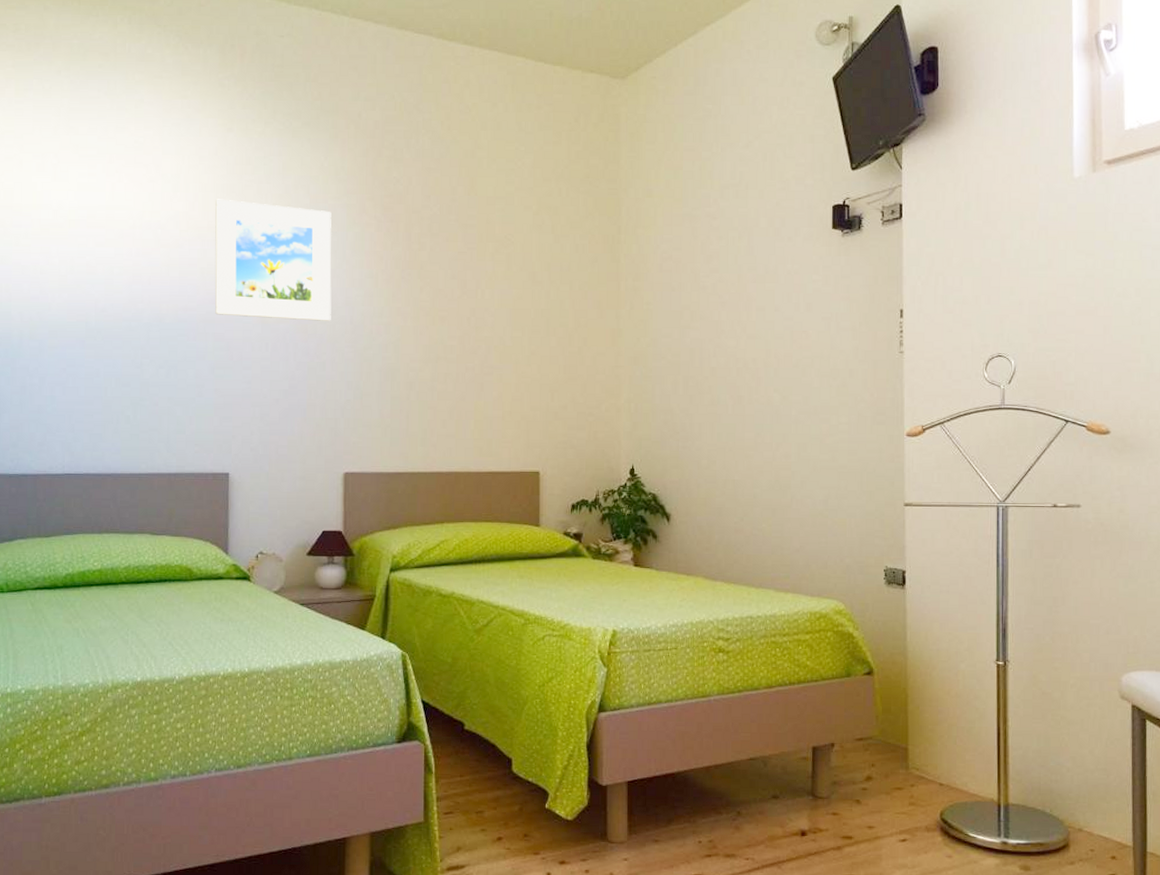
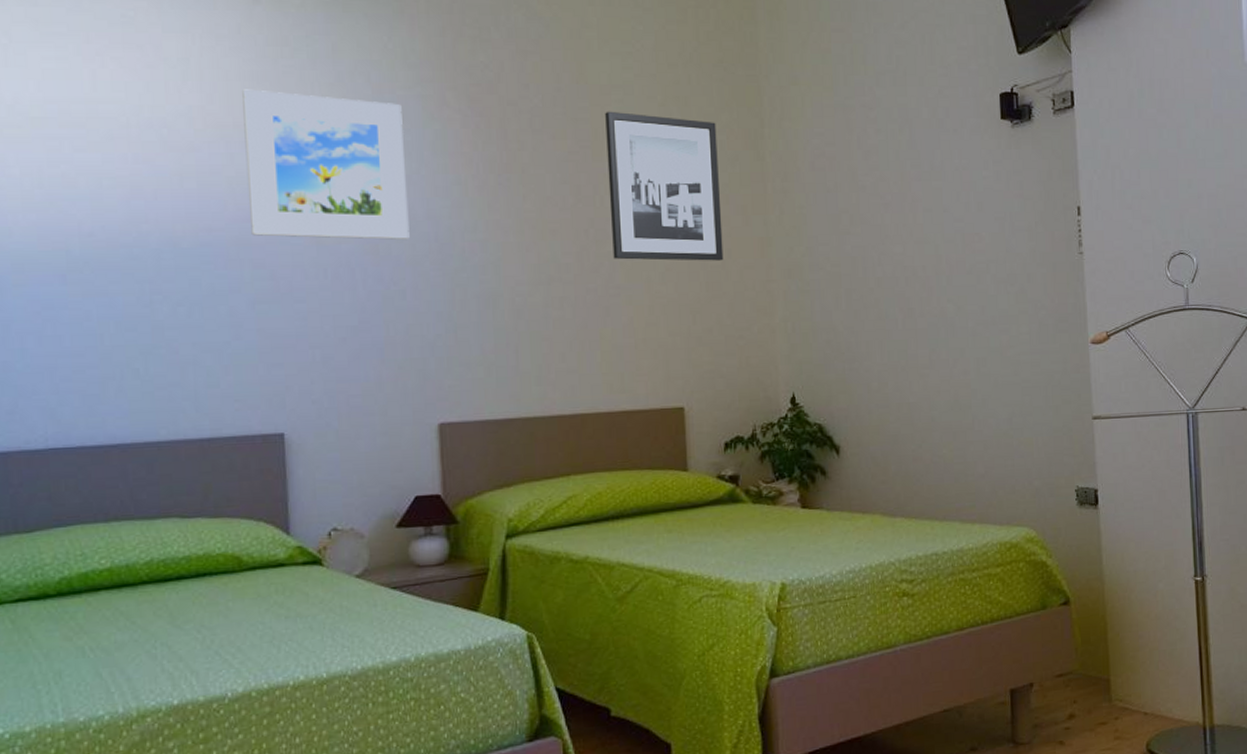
wall art: none [488,218,581,348] -> present [605,111,724,261]

